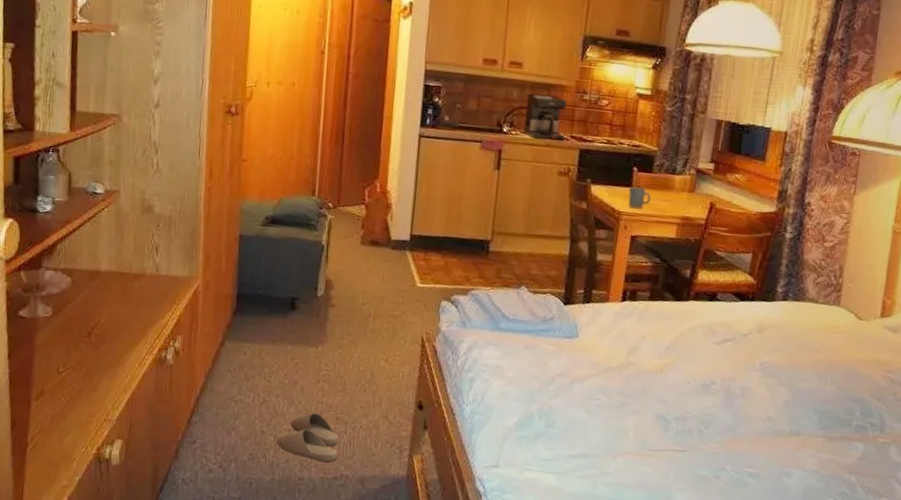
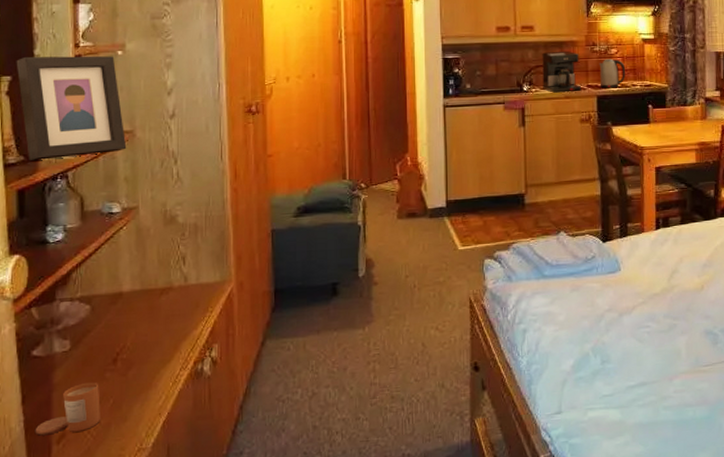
candle: none [17,349,75,393] -> present [35,382,100,436]
picture frame: none [19,25,113,134] -> present [16,56,127,162]
slippers: present [276,412,339,463] -> none [331,395,397,445]
kettle: none [584,110,614,143] -> present [599,58,625,89]
mug: present [628,187,652,209] -> none [648,122,669,142]

